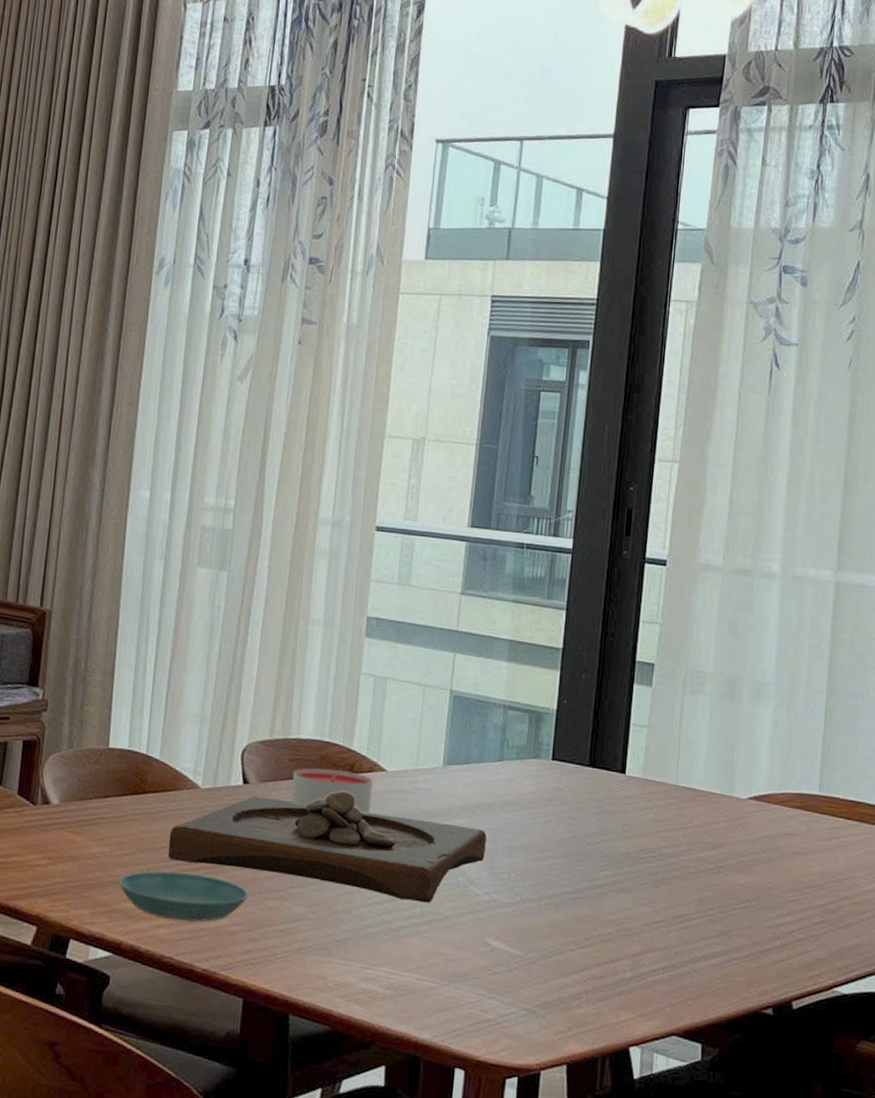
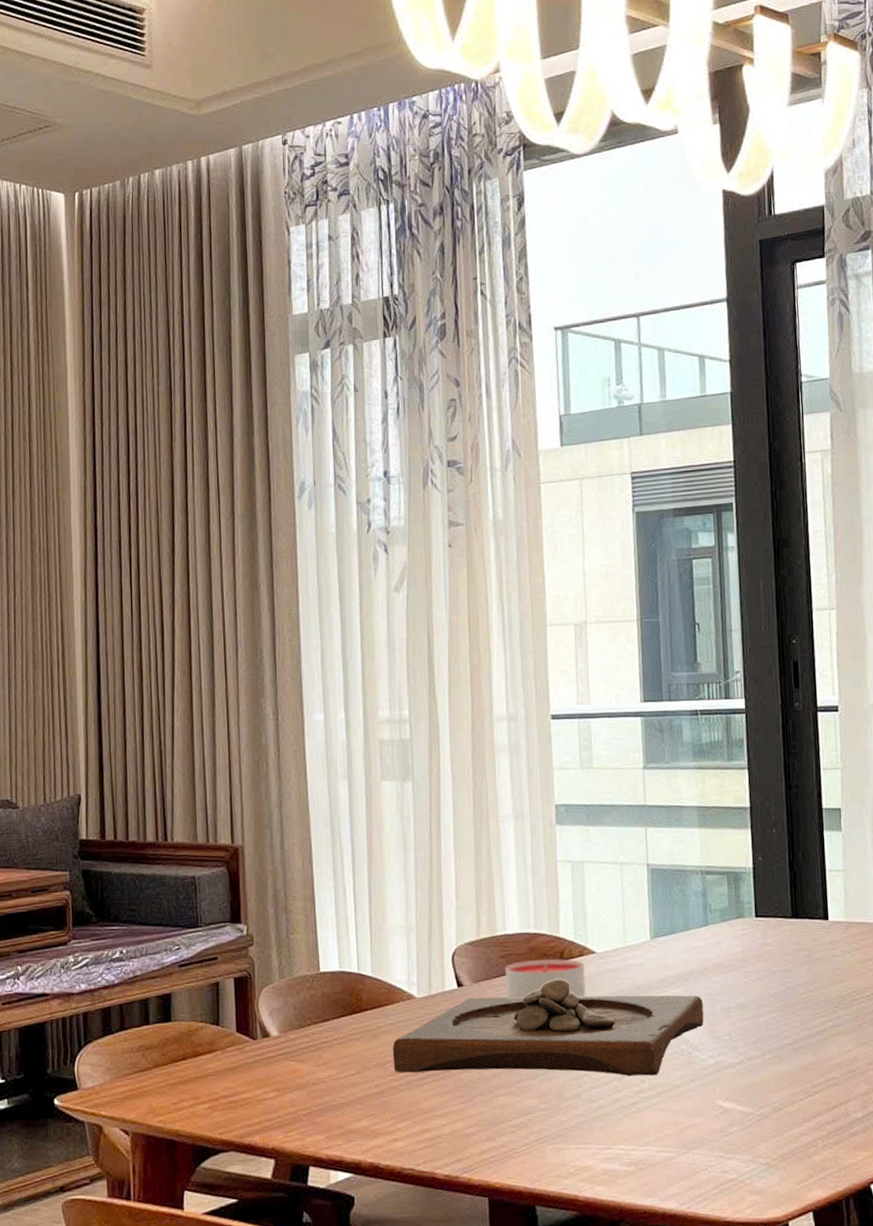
saucer: present [118,871,248,922] -> none [348,1082,478,1131]

